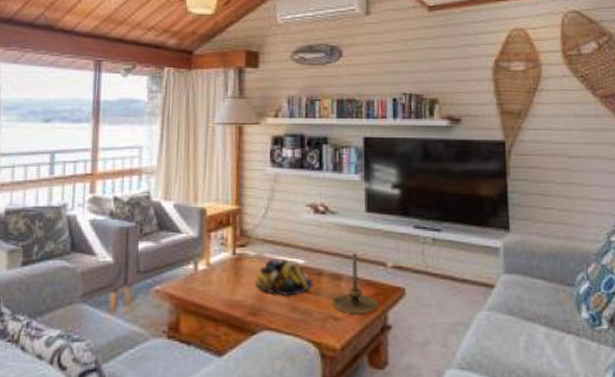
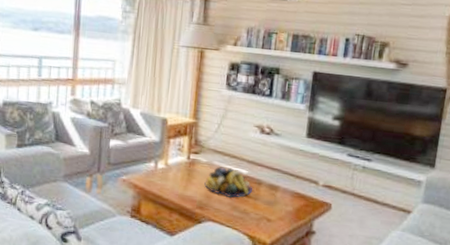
candle holder: present [332,253,378,314] -> none [267,170,307,220]

